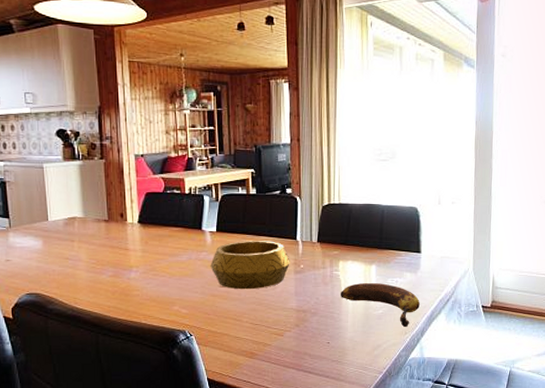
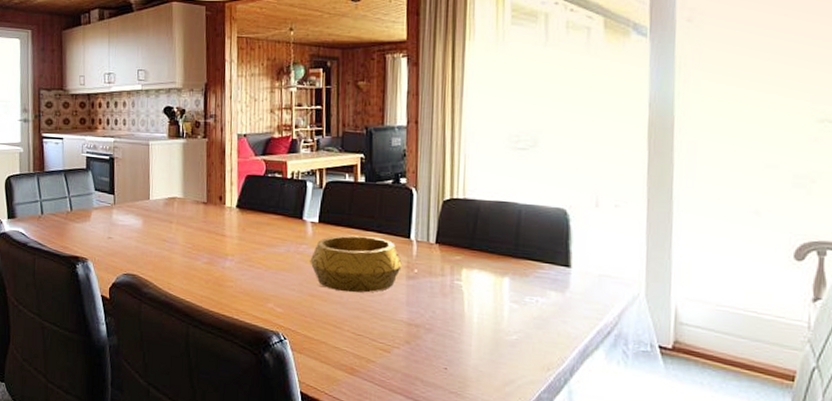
banana: present [340,282,420,328] -> none [462,298,569,362]

